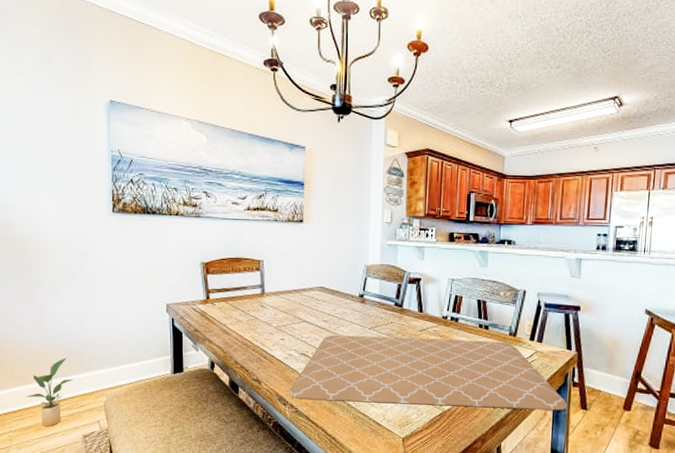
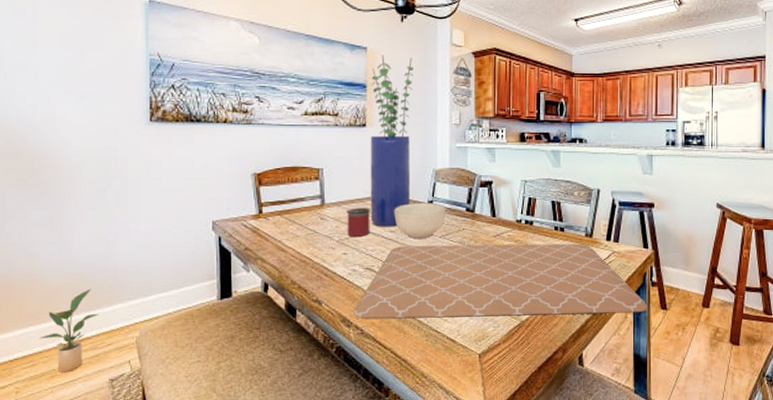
beverage cup: none [283,297,306,324] -> present [345,207,370,237]
vase: none [305,154,349,317] -> present [370,55,413,227]
bowl: none [327,296,376,330] -> present [393,203,446,239]

